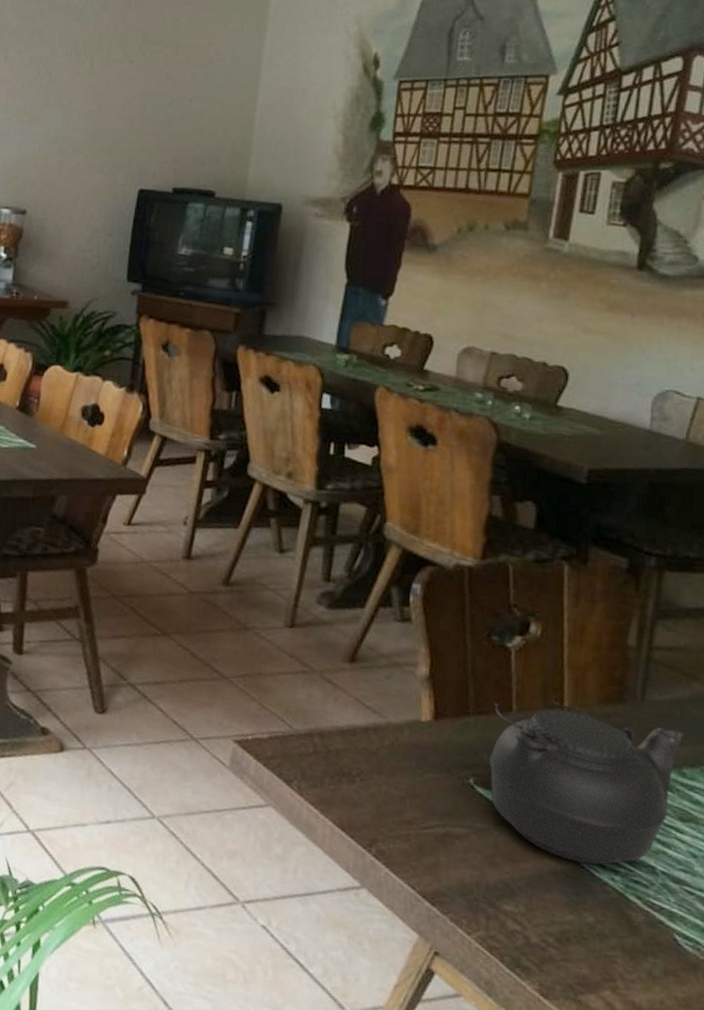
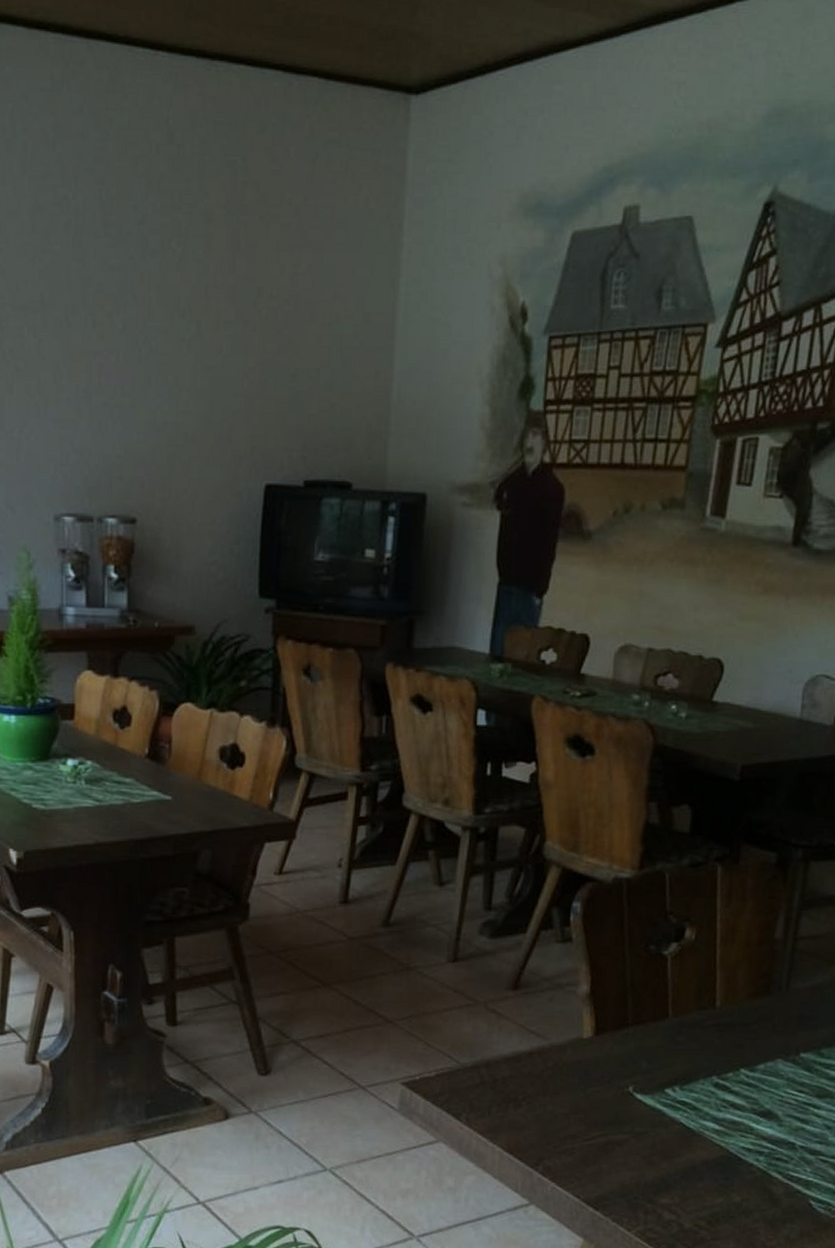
teapot: present [489,700,685,865] -> none [647,1002,824,1150]

